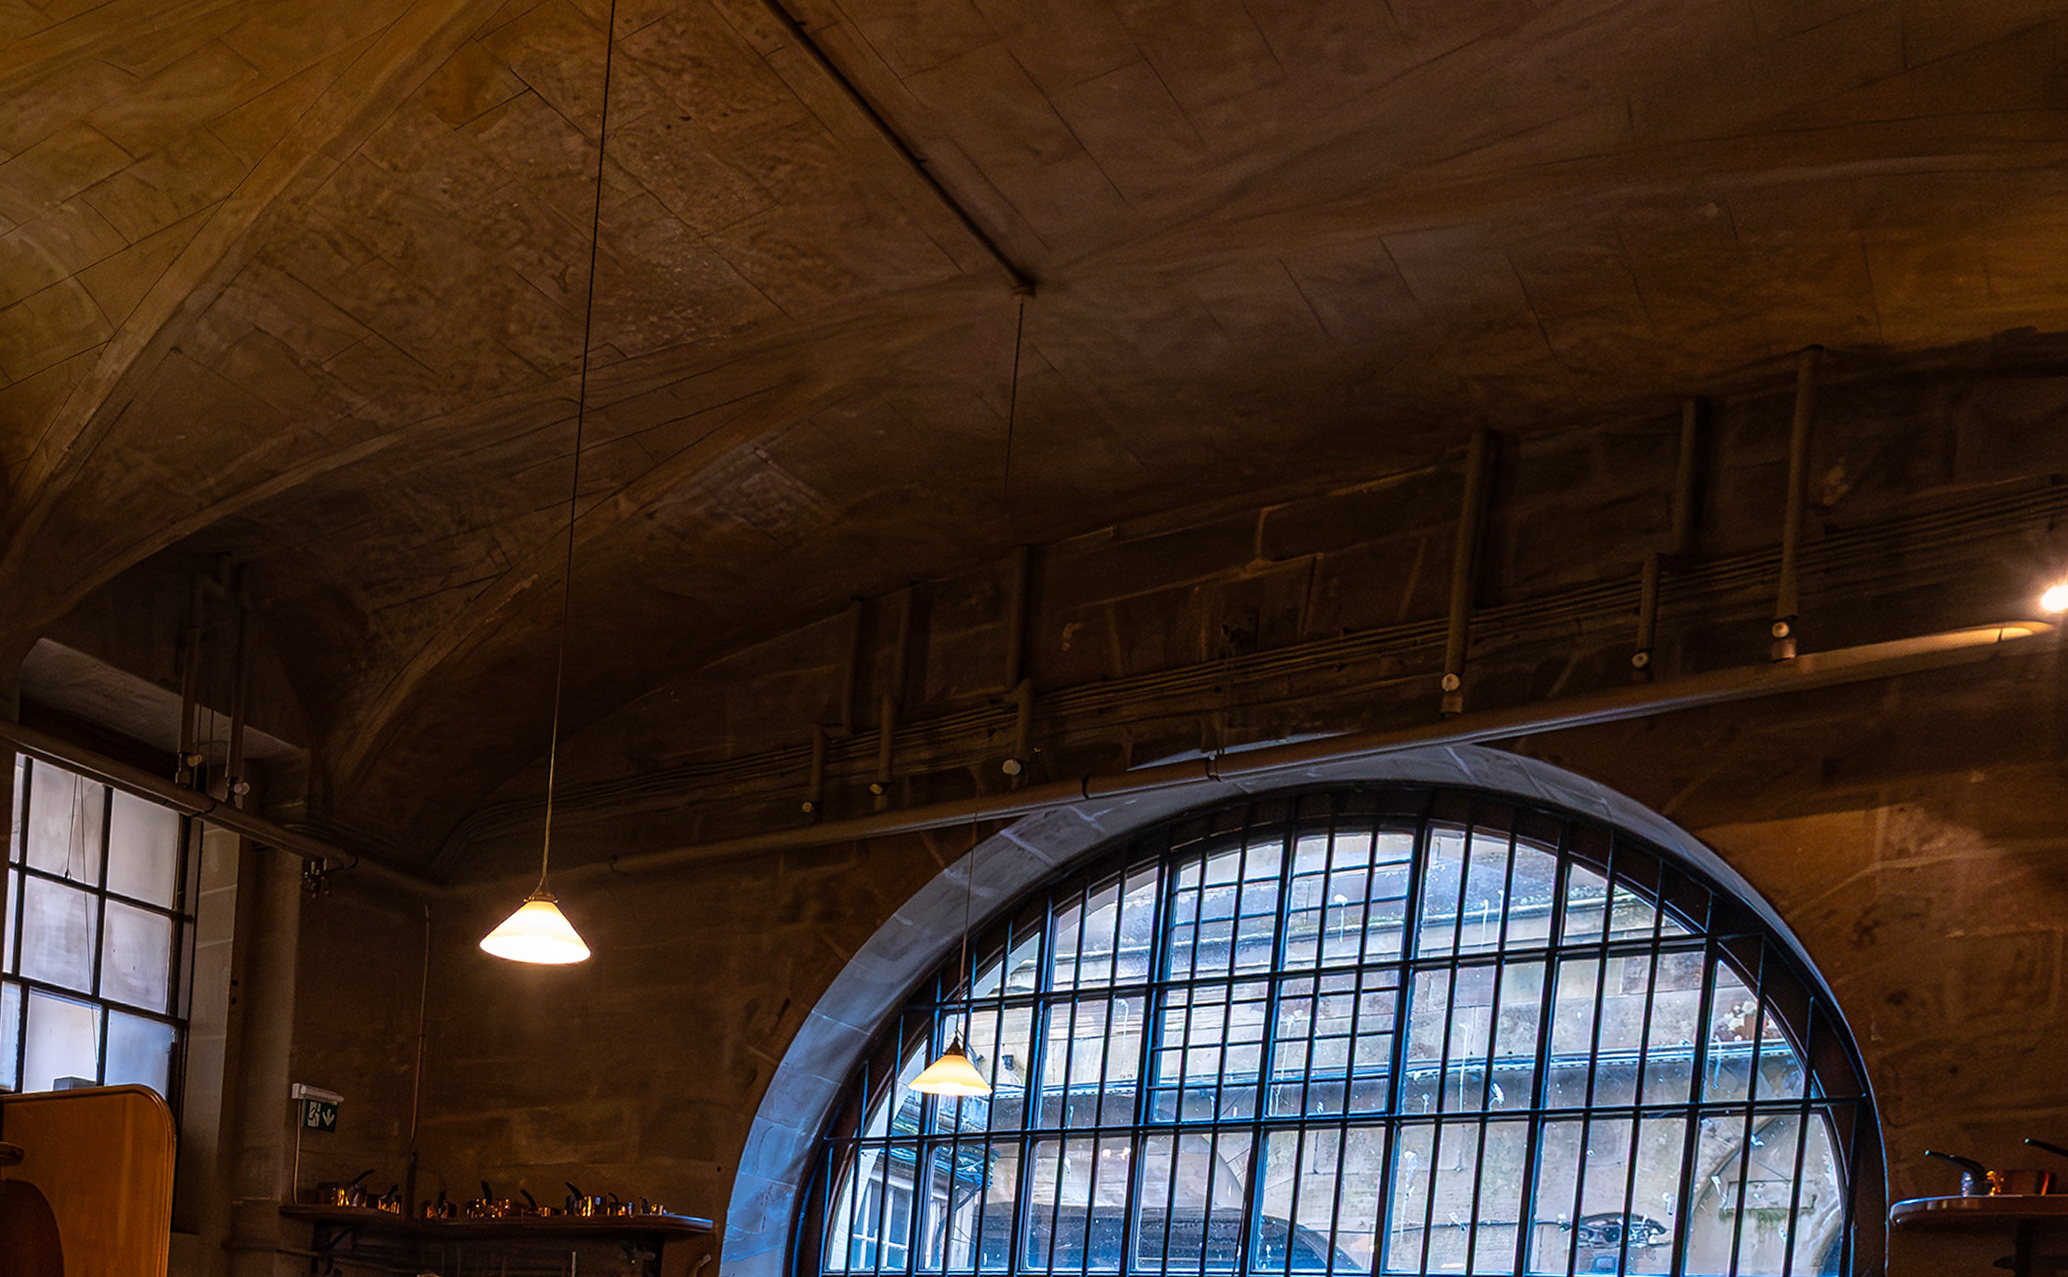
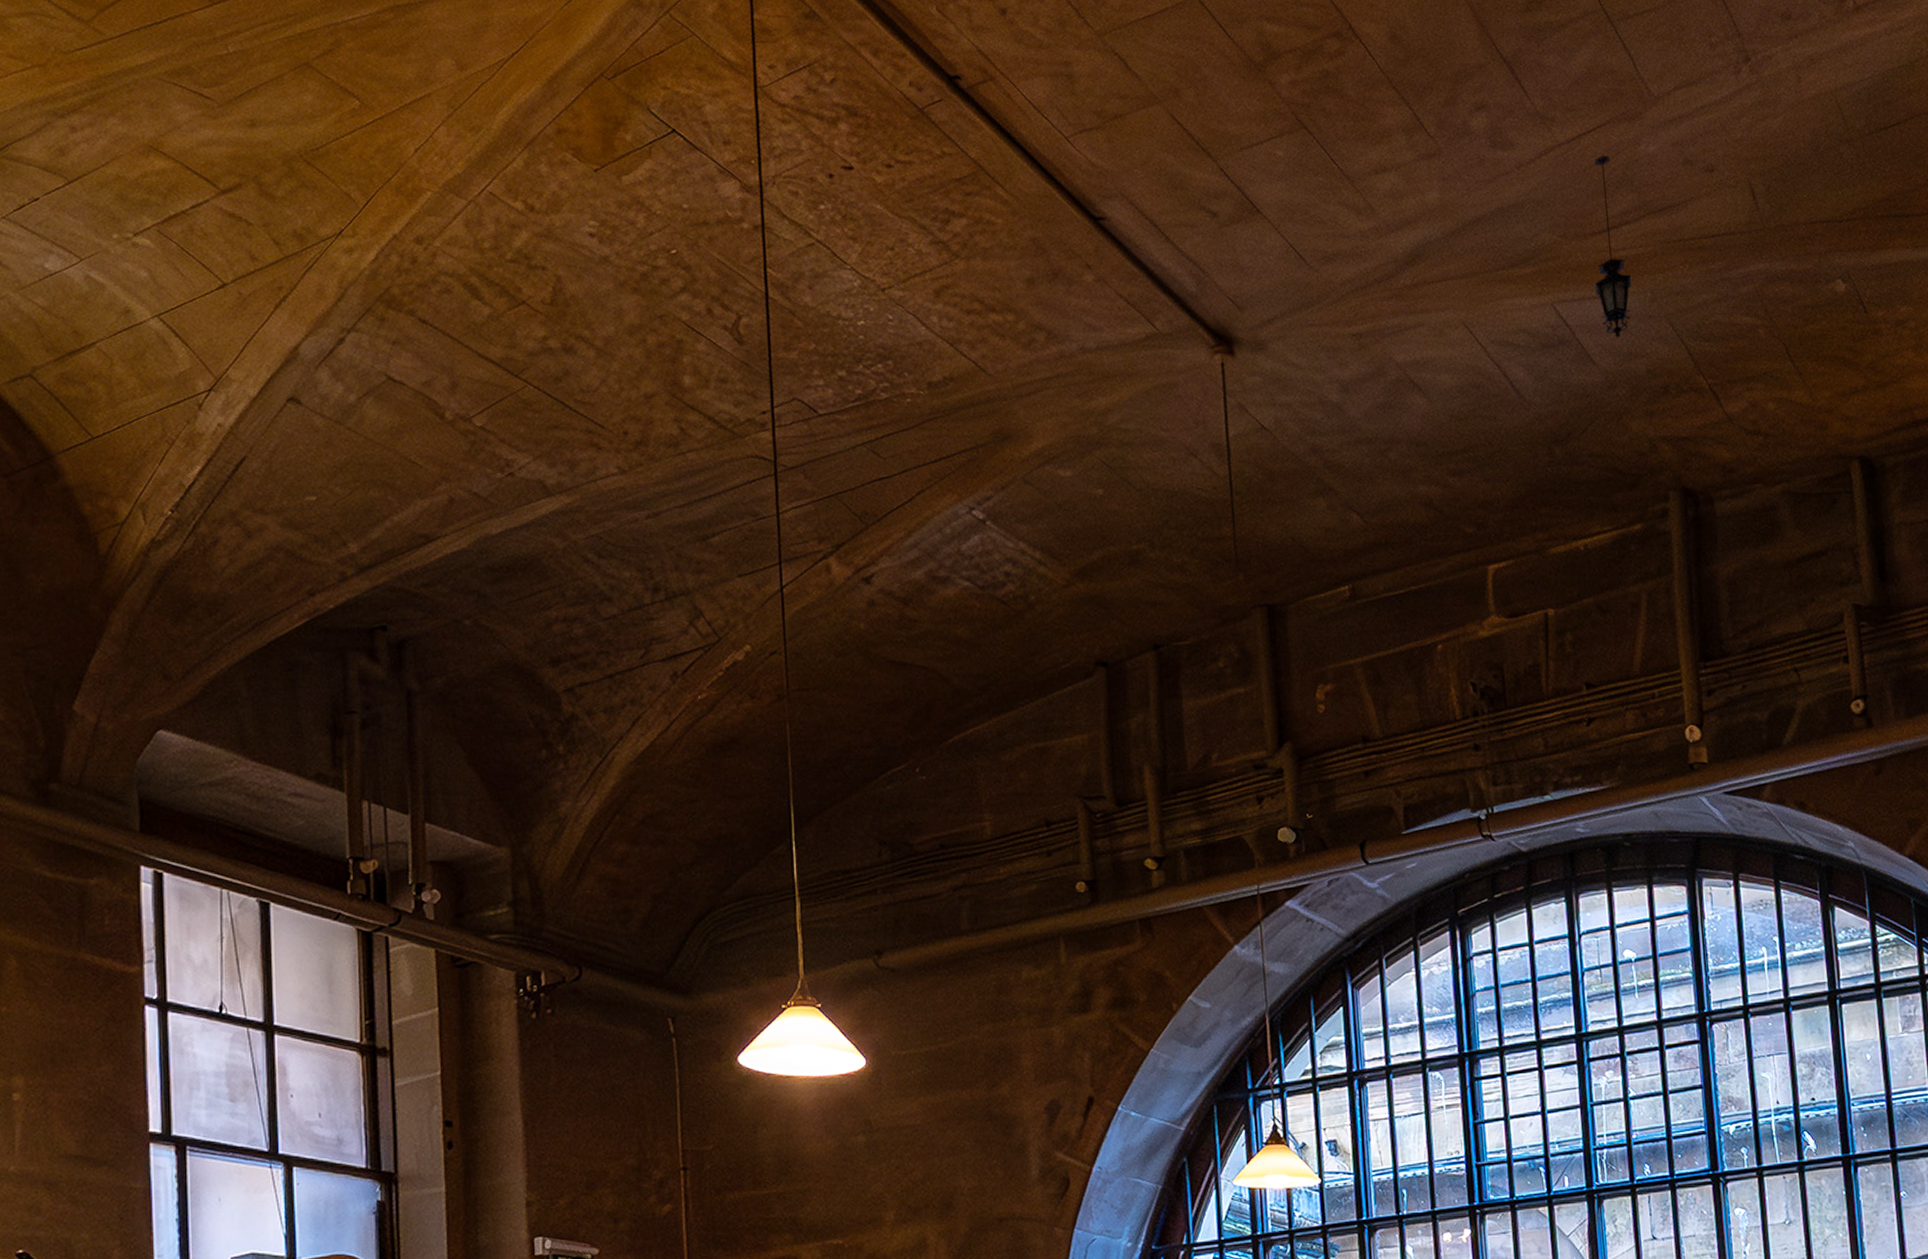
hanging lantern: none [1430,76,1473,271] -> present [1594,156,1632,338]

